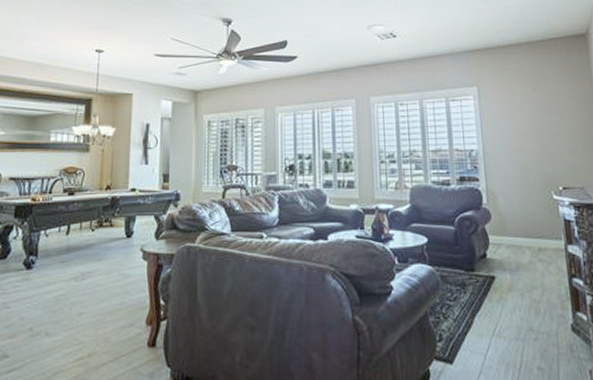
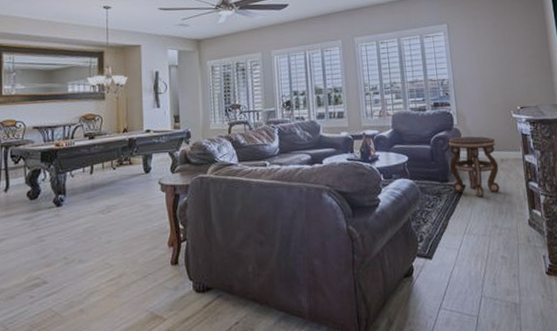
side table: none [475,219,537,293] -> present [447,136,500,198]

